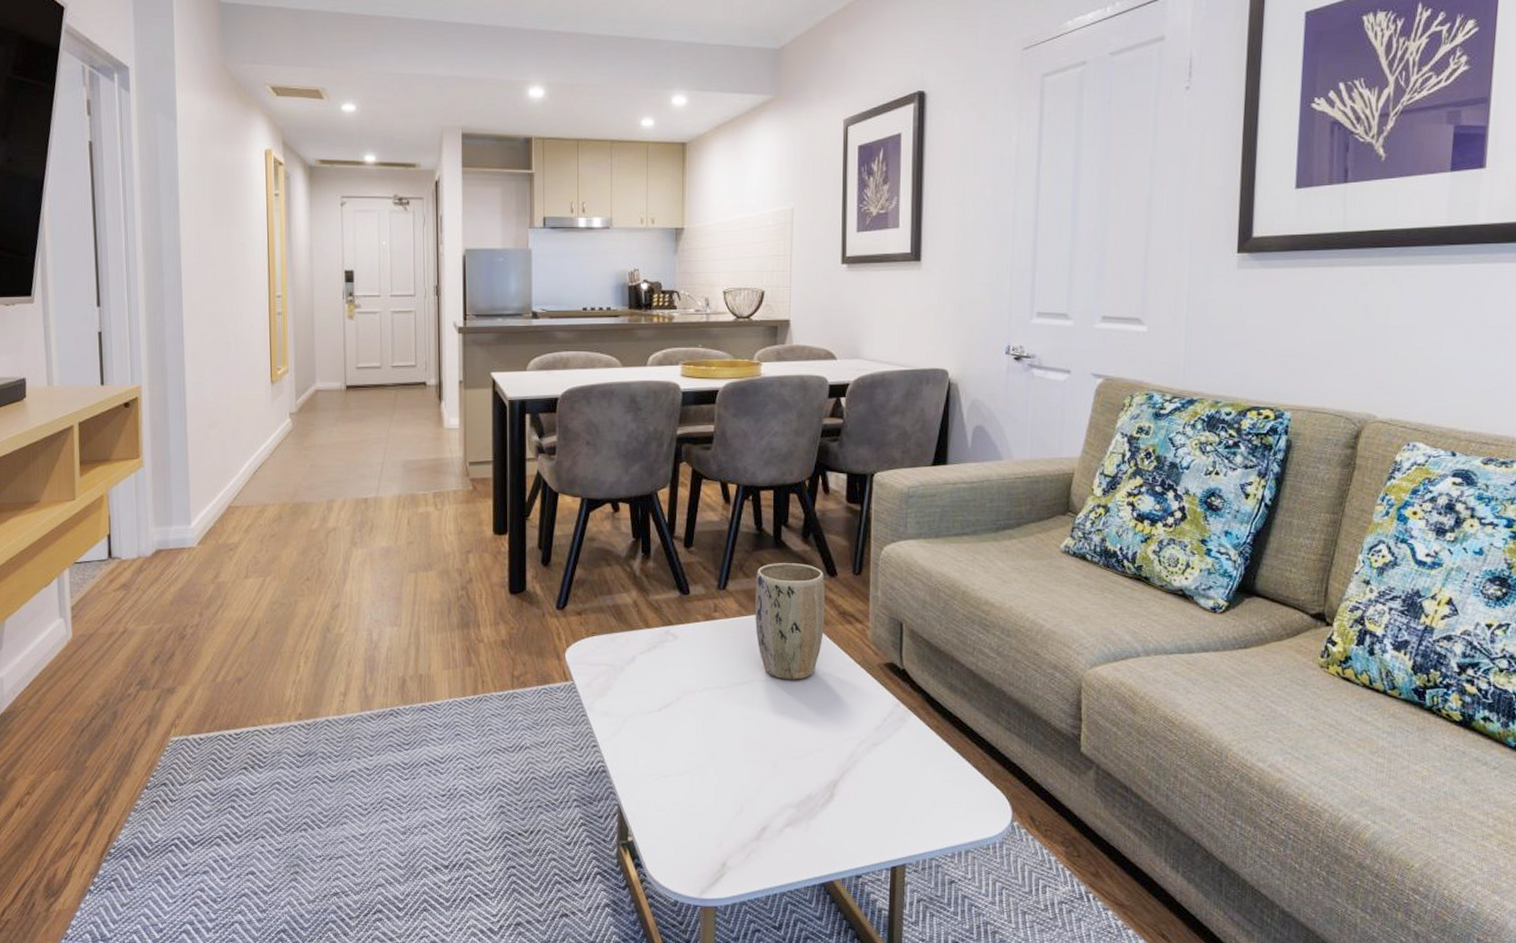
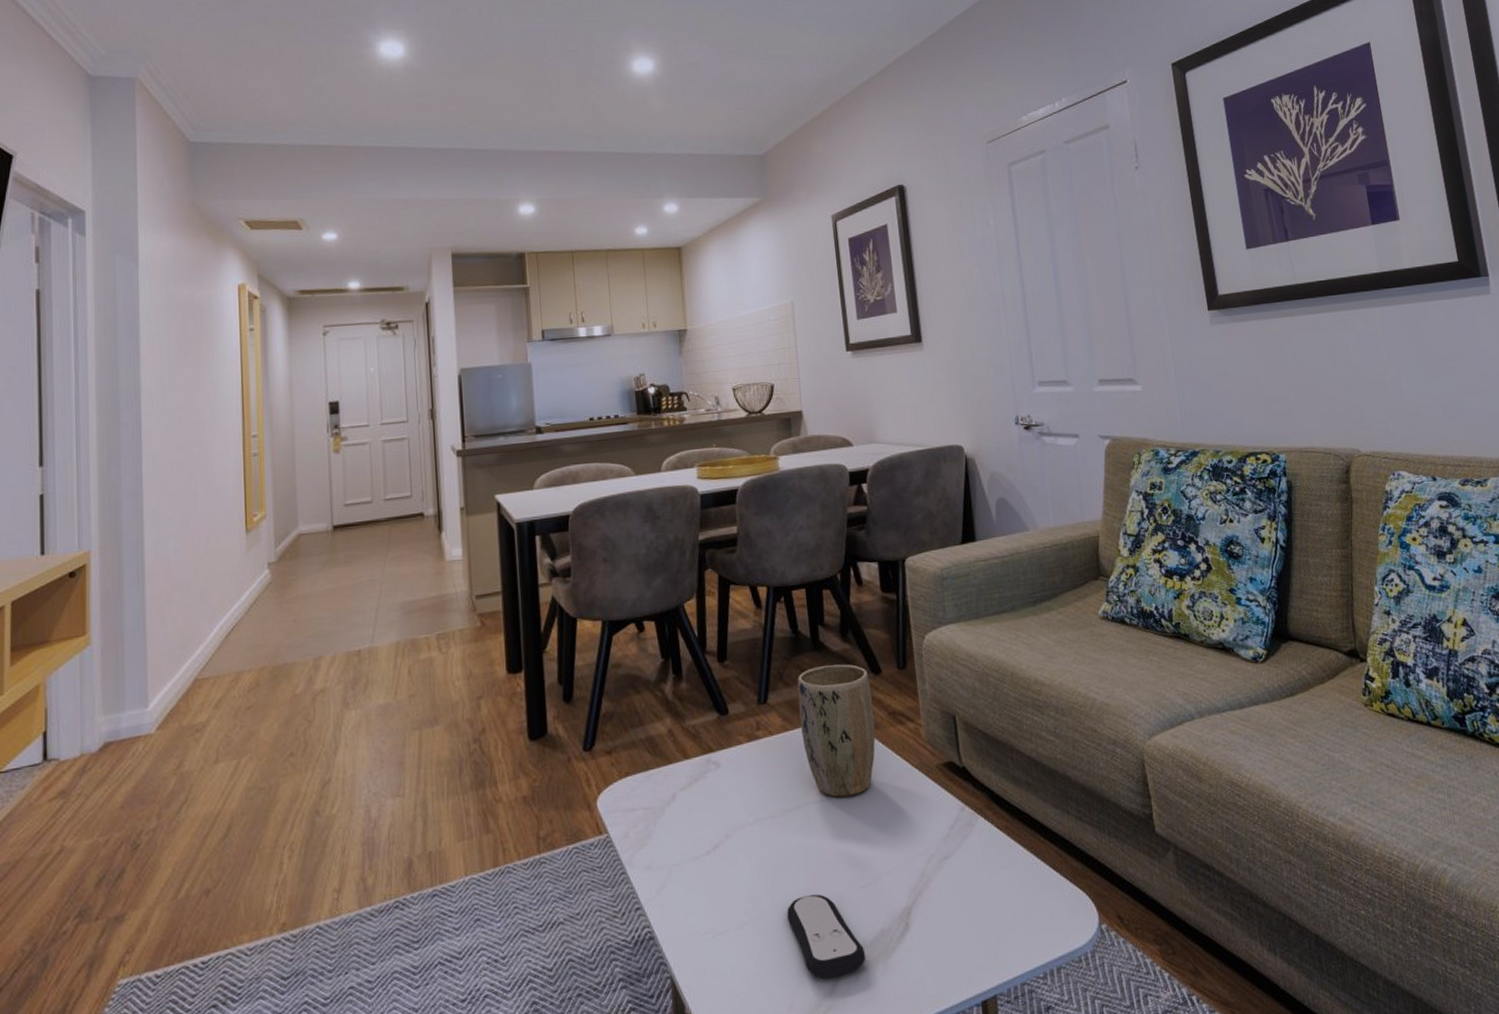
remote control: none [725,757,792,827] -> present [787,894,866,979]

